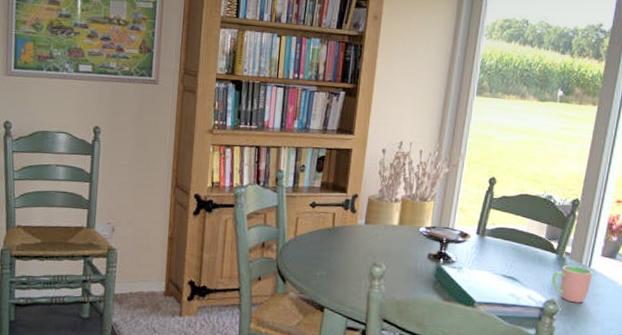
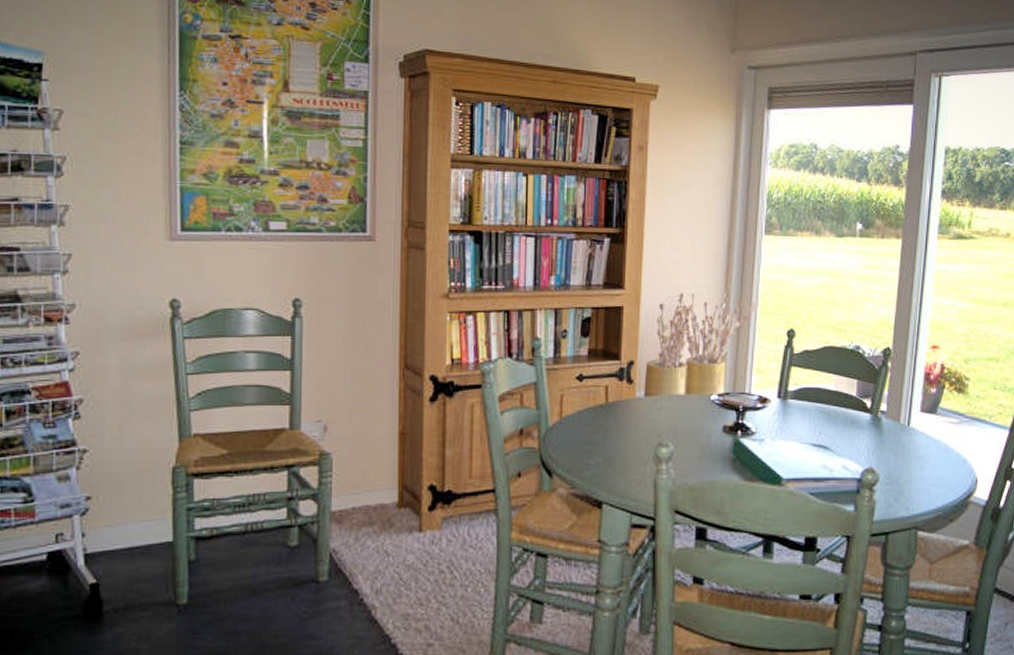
cup: present [552,265,593,303] -> none [868,426,912,470]

